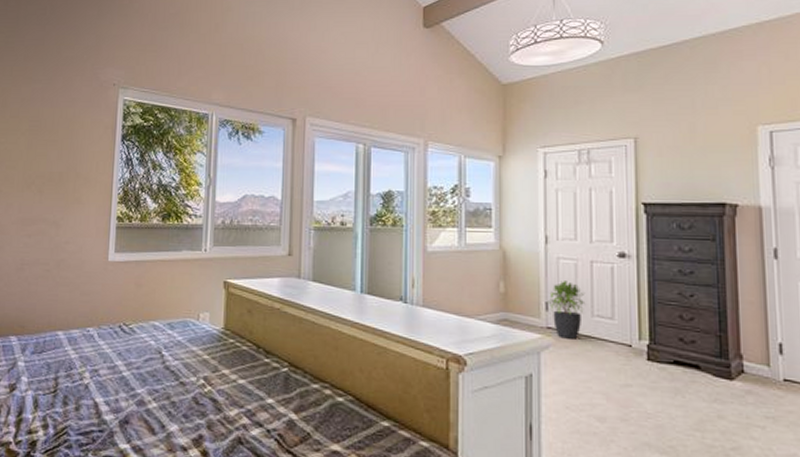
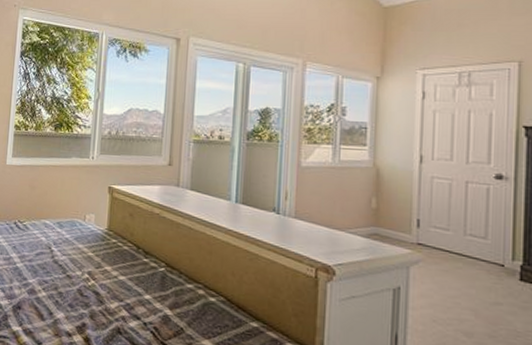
potted plant: present [546,281,586,339] -> none [418,199,459,256]

